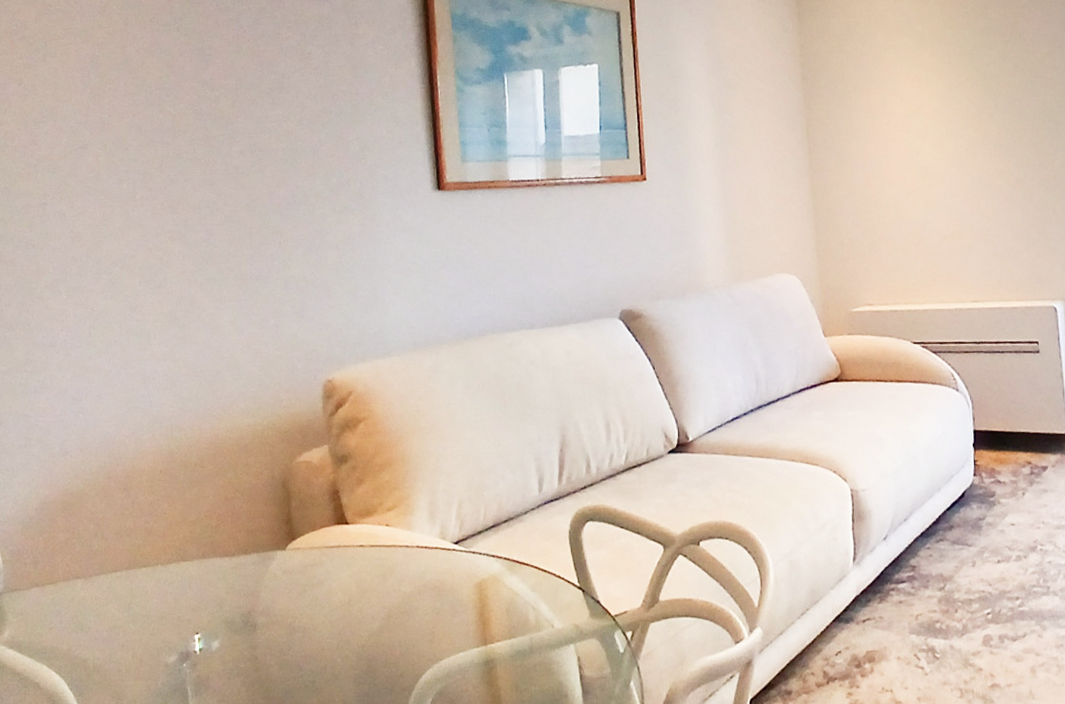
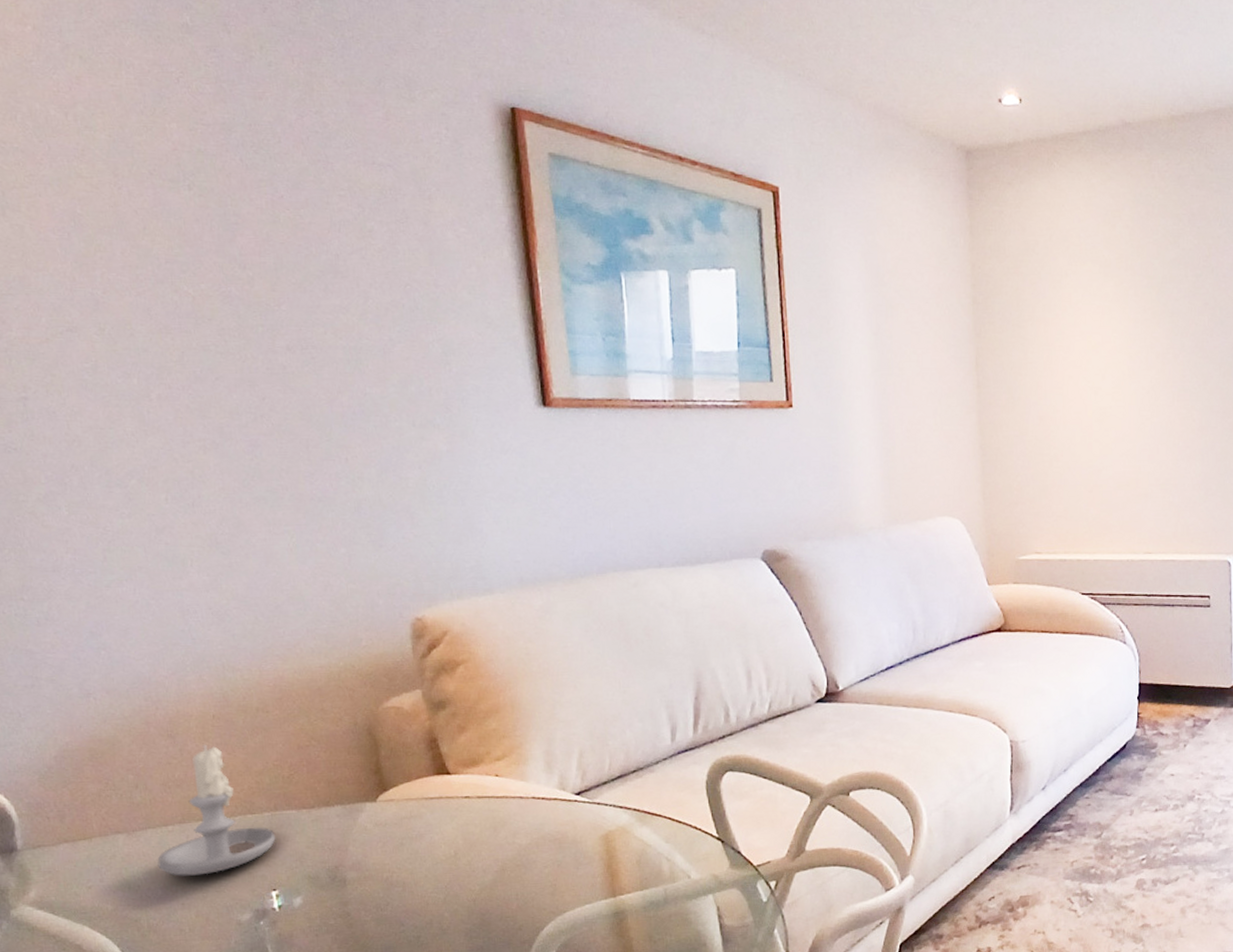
candle: none [106,496,202,619] -> present [157,744,276,876]

